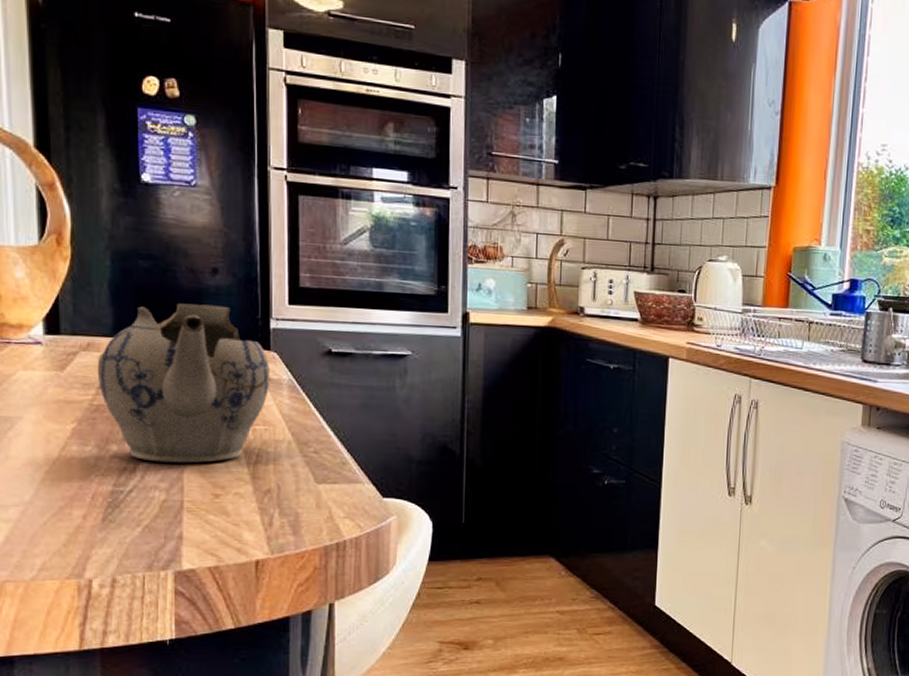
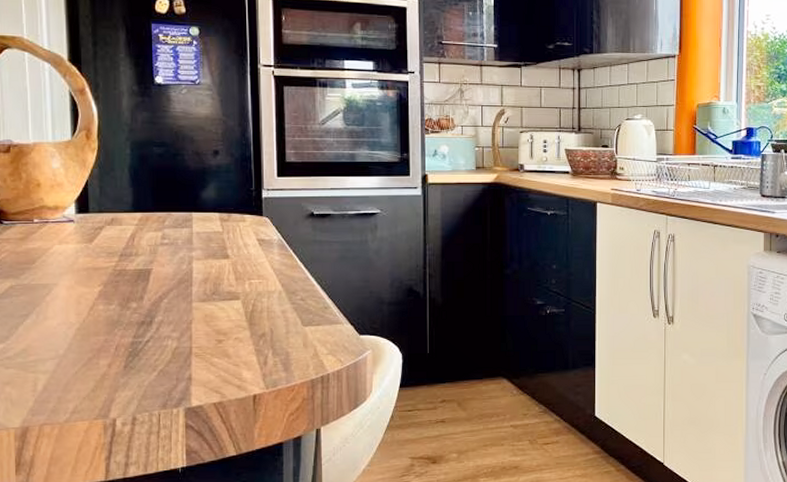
teapot: present [97,303,270,463] -> none [119,181,263,315]

